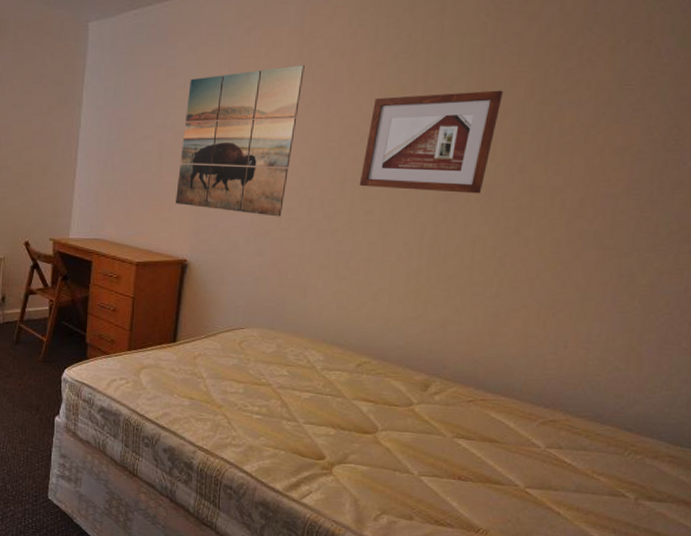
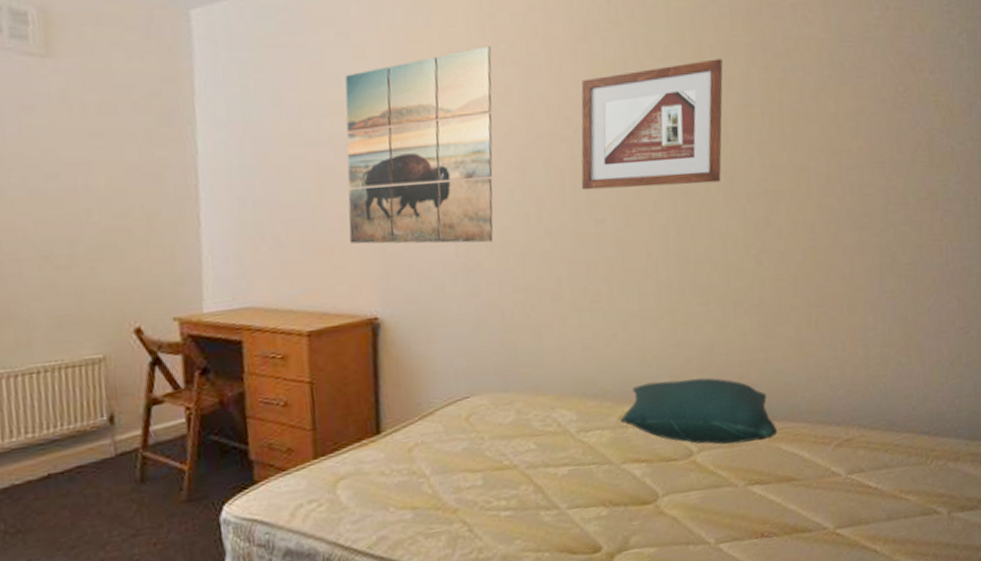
pillow: none [358,343,489,406] -> present [621,377,777,445]

